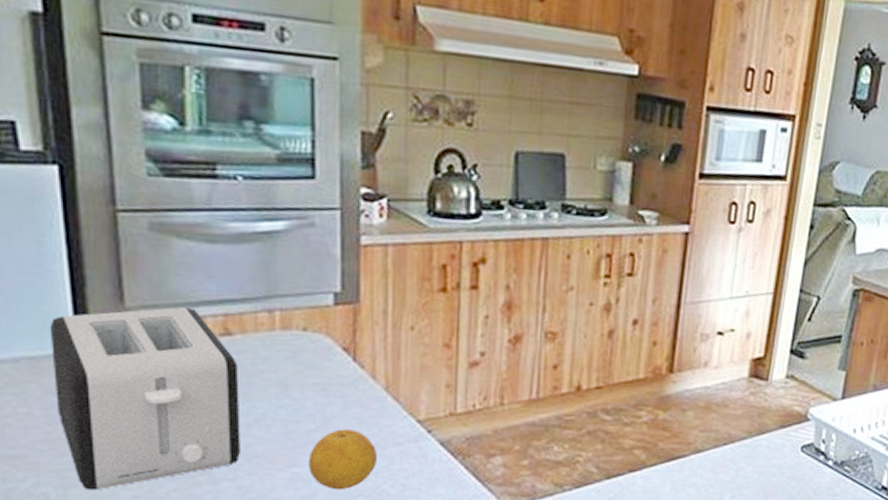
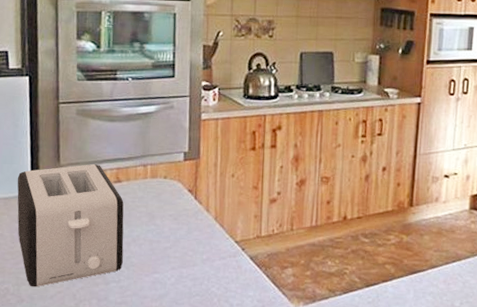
fruit: present [308,429,377,490] -> none [164,247,209,291]

